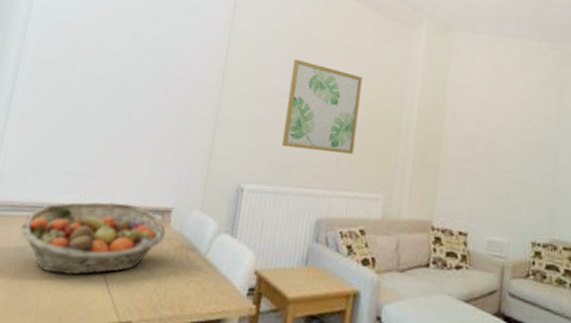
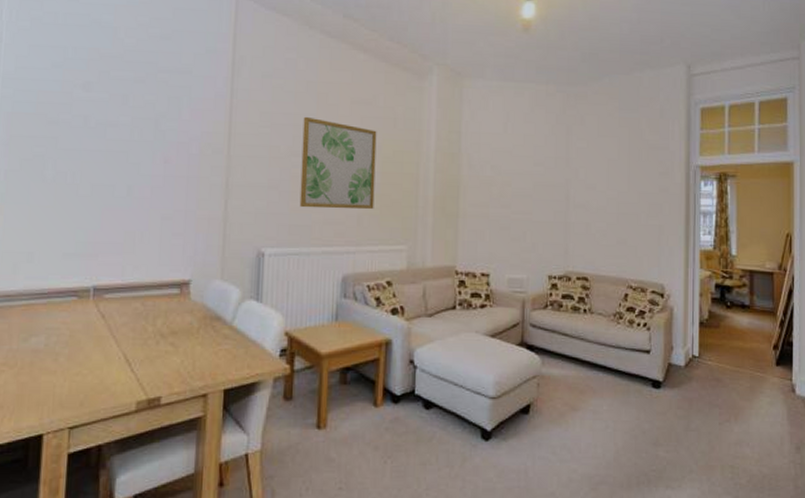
fruit basket: present [20,201,166,275] -> none [21,280,187,360]

